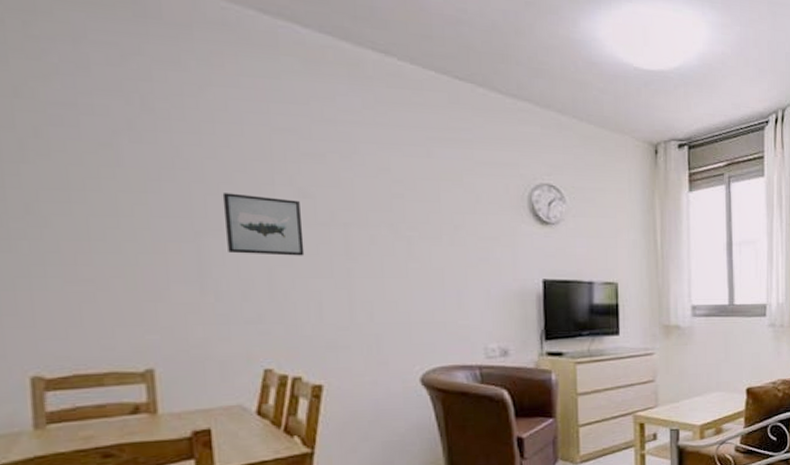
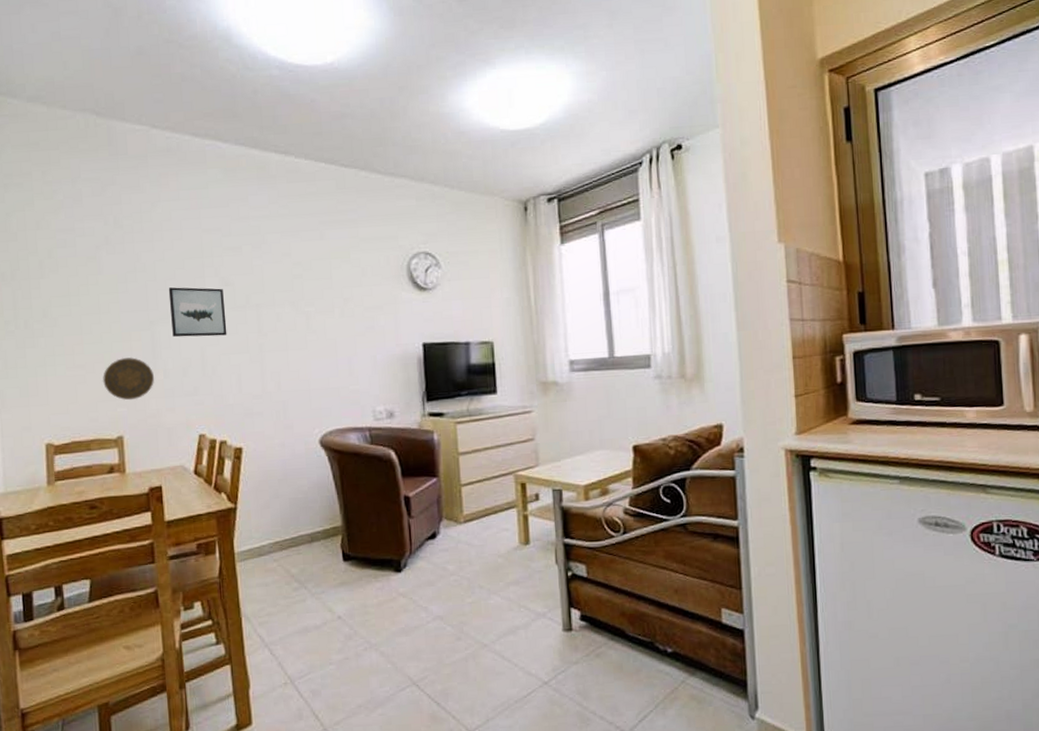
decorative plate: none [123,274,201,326] -> present [103,357,154,401]

